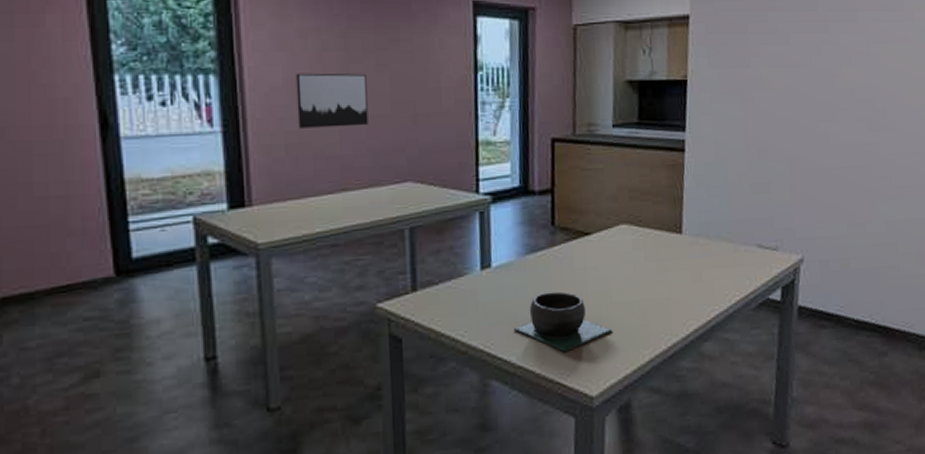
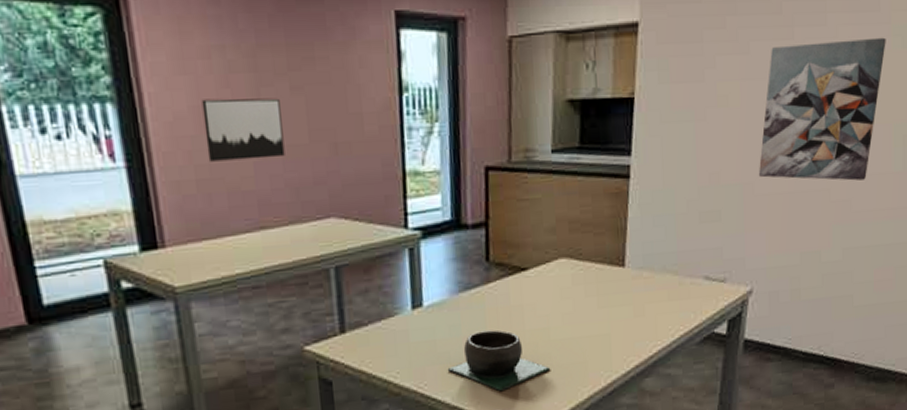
wall art: none [803,32,912,159] -> present [758,37,886,181]

